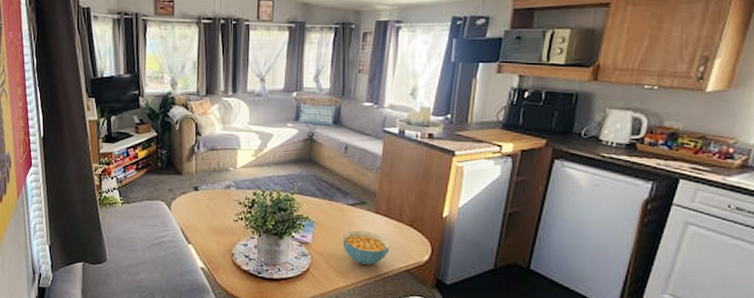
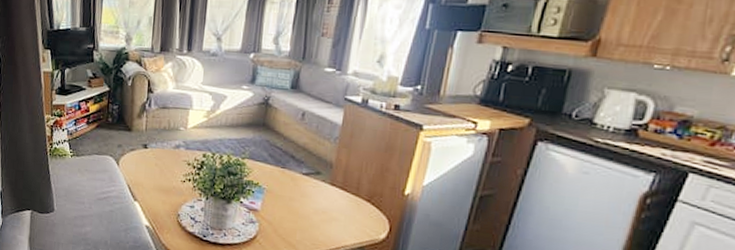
cereal bowl: present [342,230,390,265] -> none [293,201,344,238]

